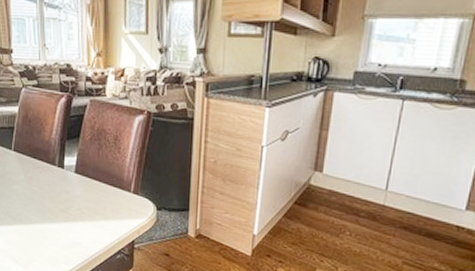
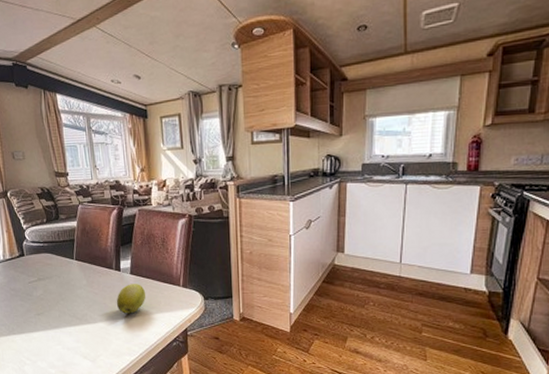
apple: none [56,184,91,218] -> present [116,284,146,314]

